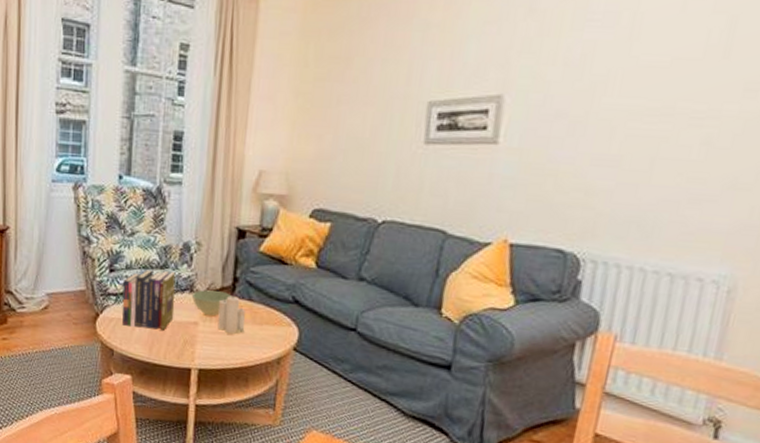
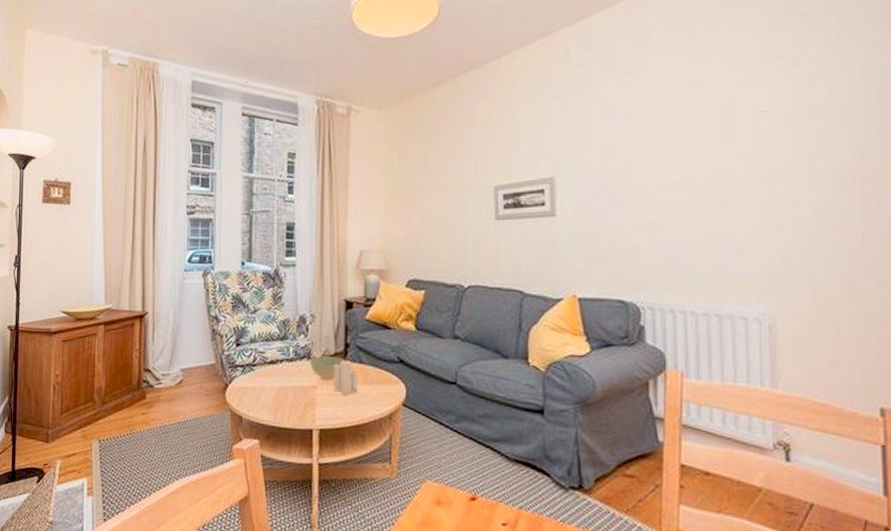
books: present [121,269,176,330] -> none [248,342,295,396]

